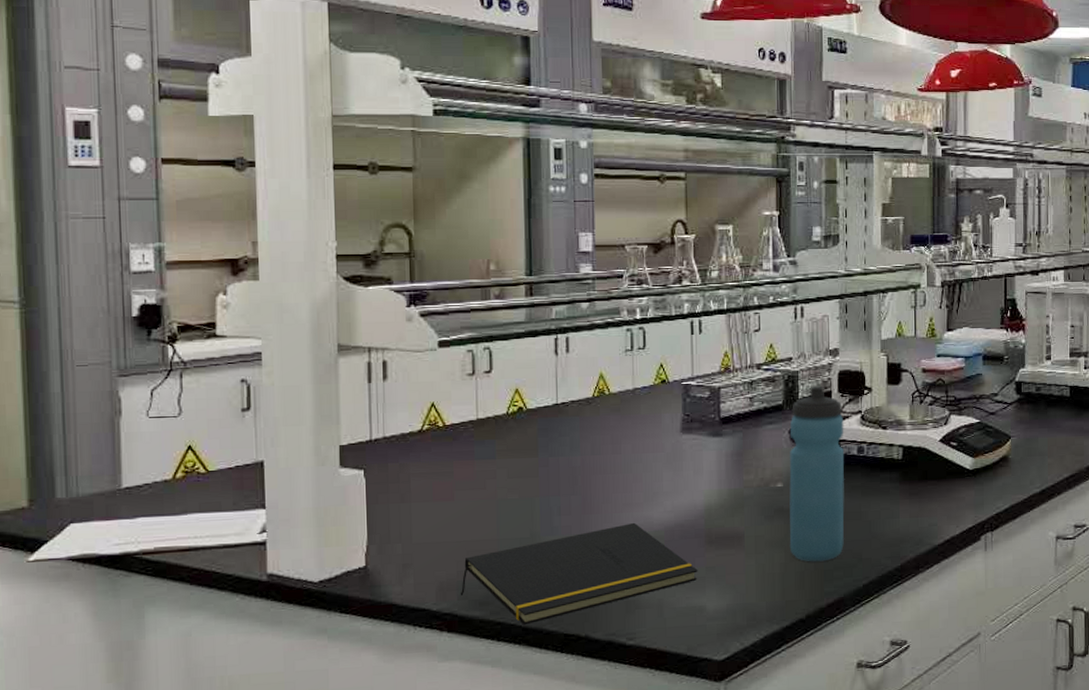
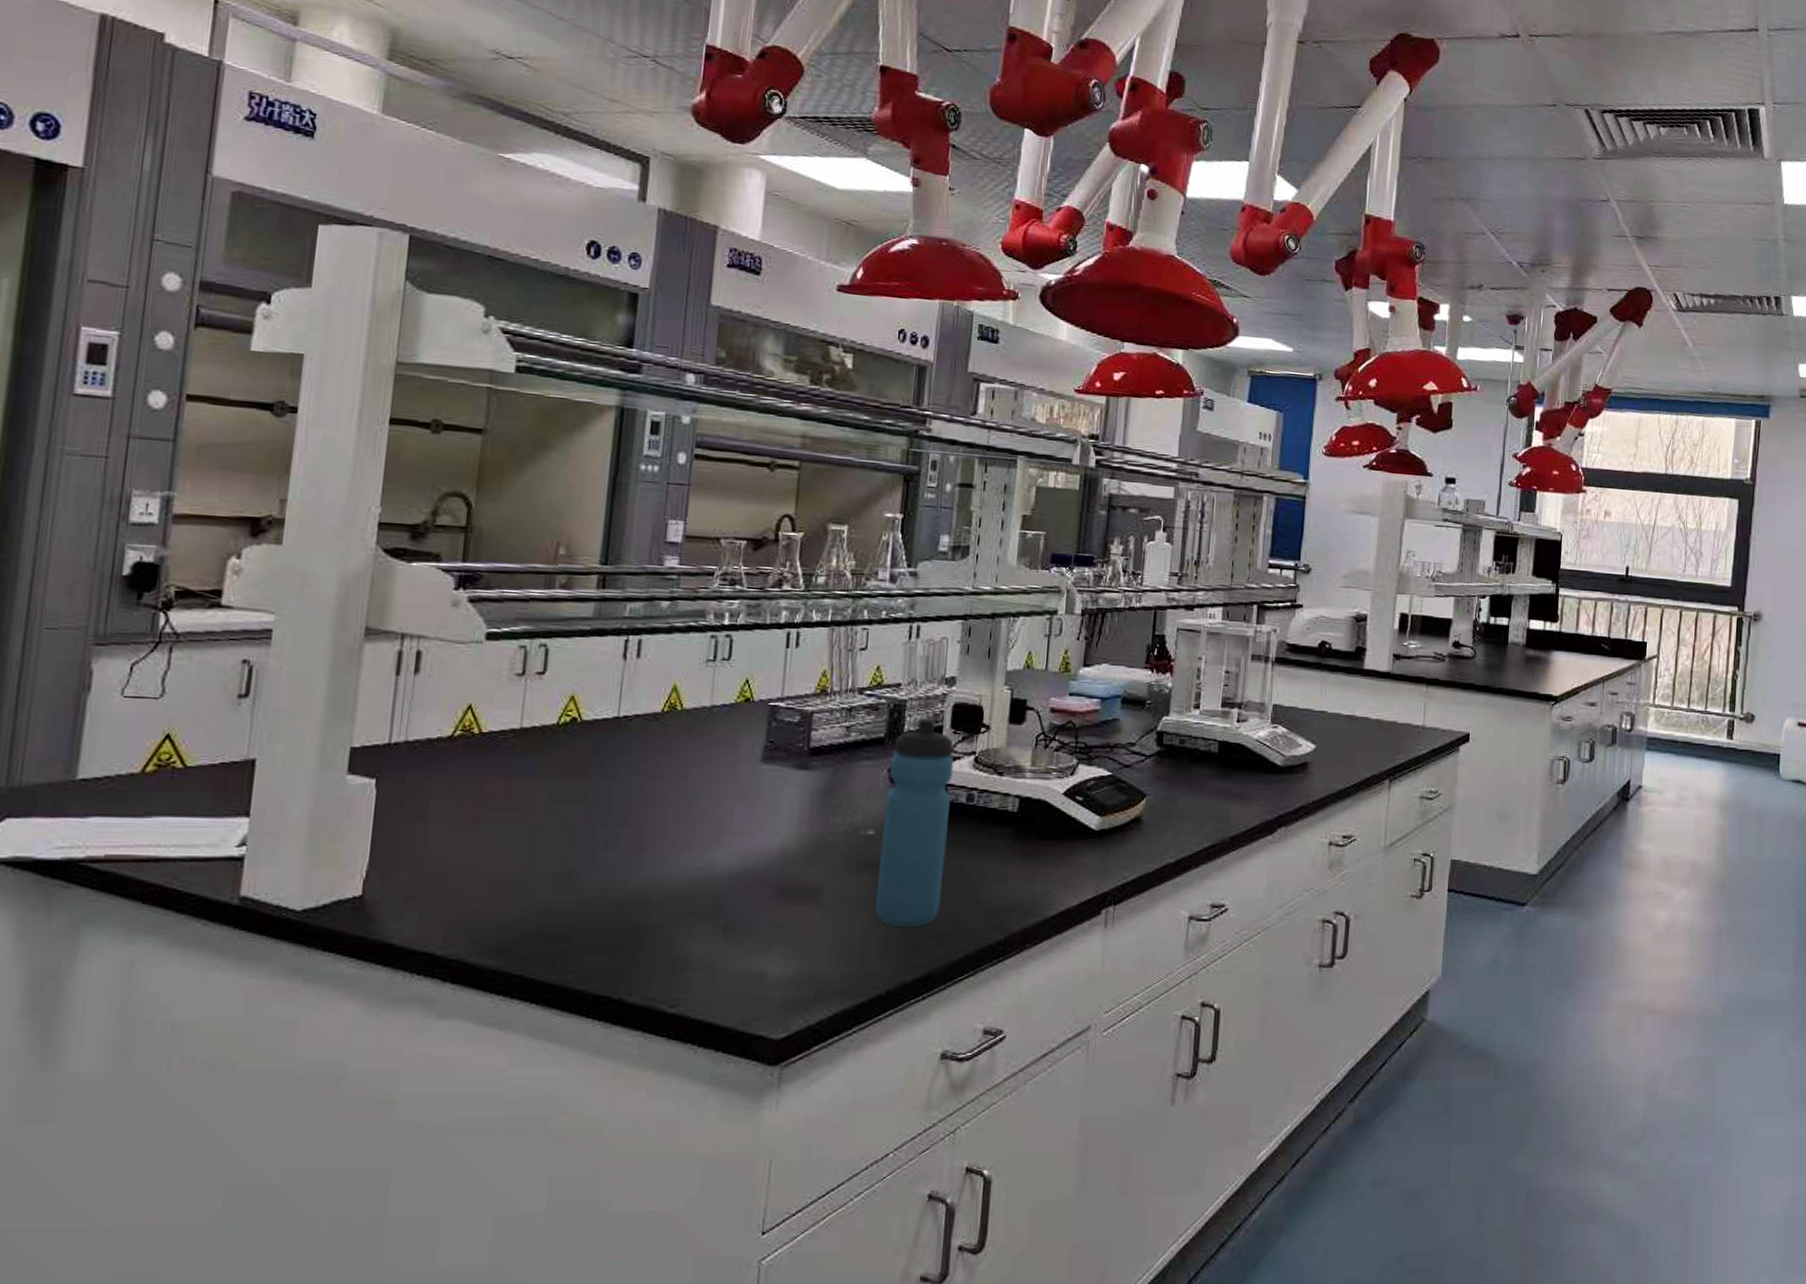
notepad: present [460,522,698,625] -> none [472,865,763,981]

